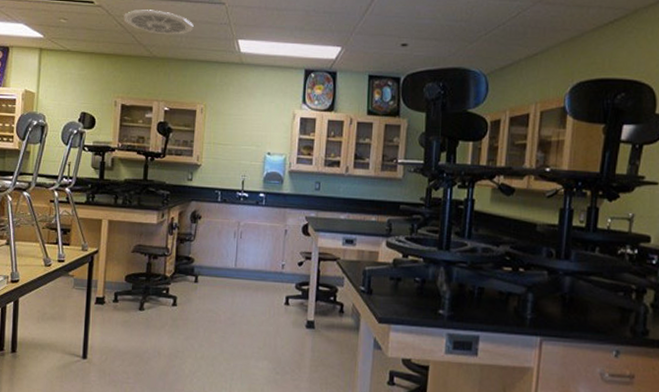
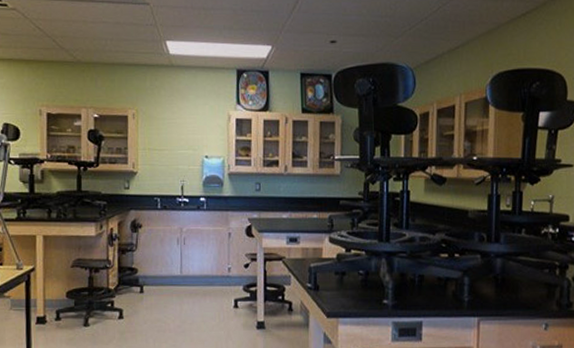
ceiling vent: present [123,10,194,35] -> none [41,12,118,38]

